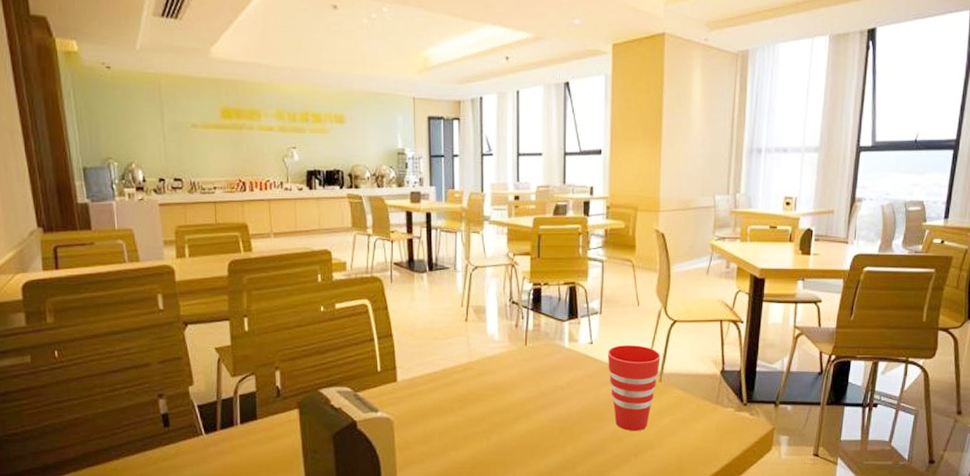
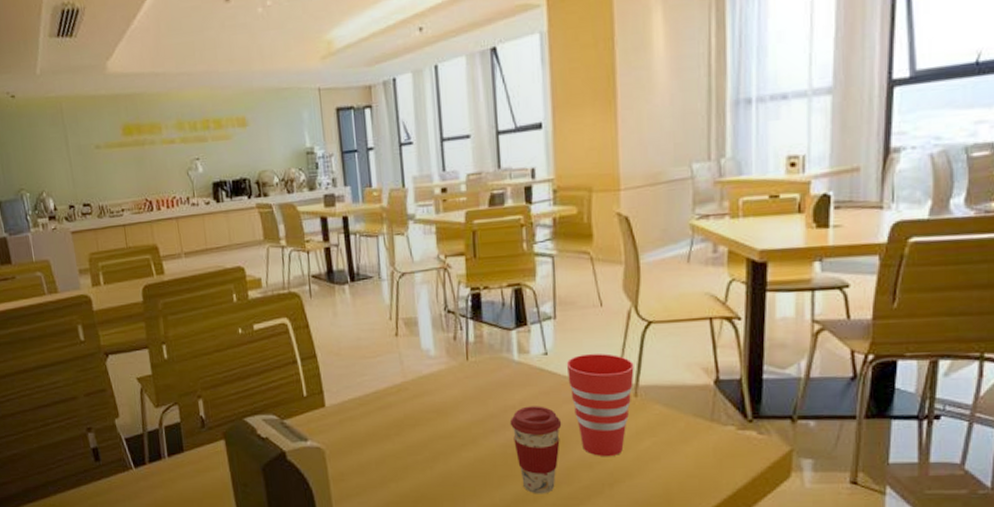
coffee cup: none [557,387,600,462] -> present [509,406,562,494]

